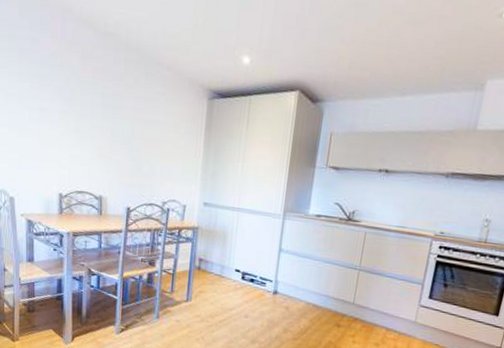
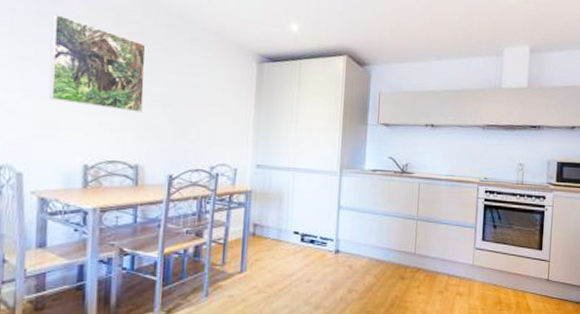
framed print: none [30,50,108,147] -> present [49,13,146,112]

